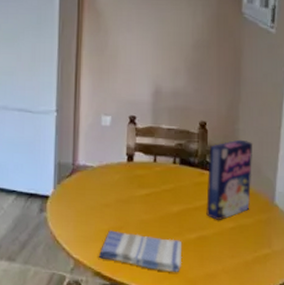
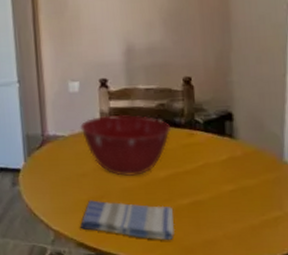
mixing bowl: none [108,150,187,209] -> present [80,114,172,176]
cereal box: present [206,139,252,220] -> none [197,92,253,183]

